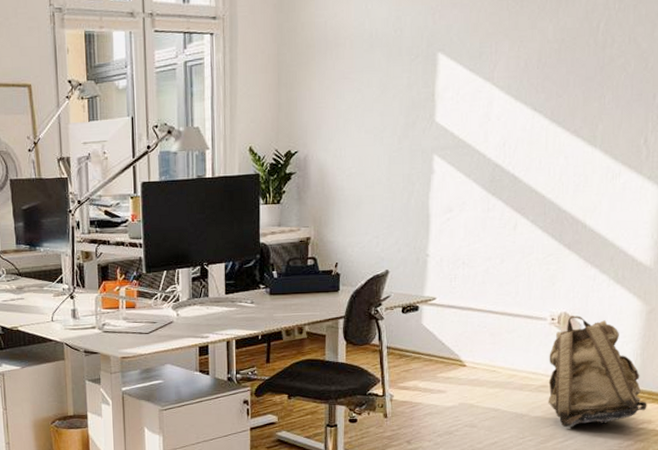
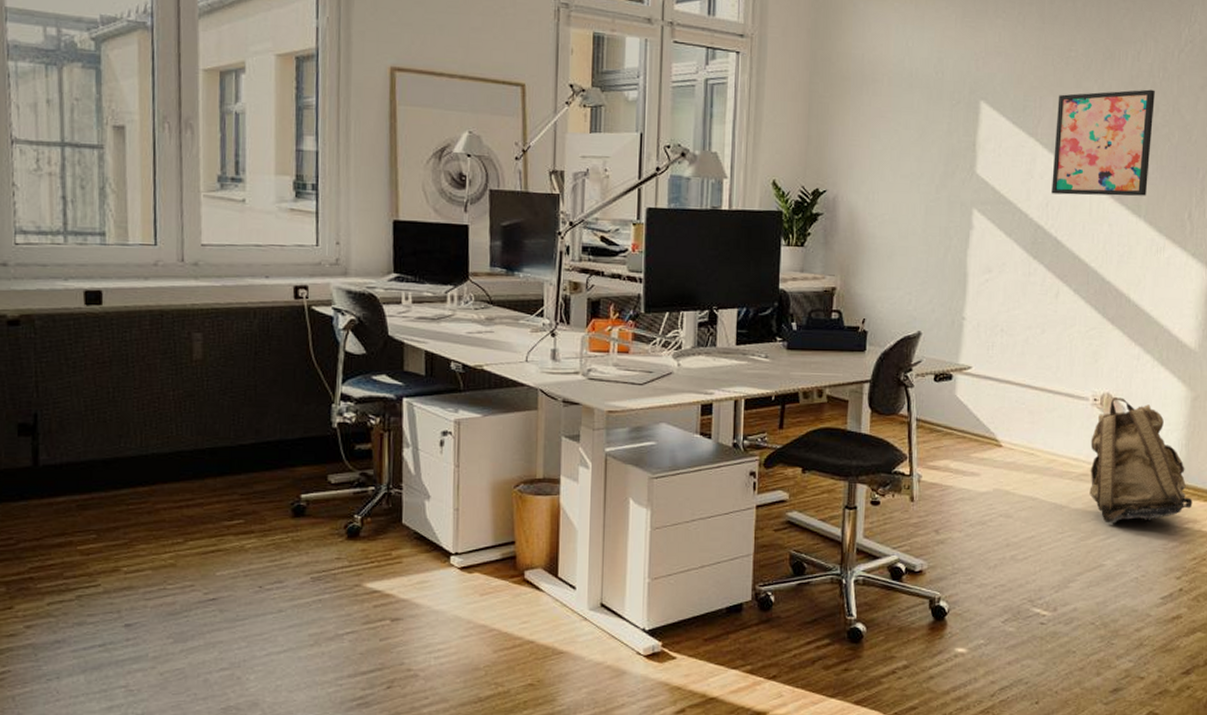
wall art: none [508,22,611,134] -> present [1052,89,1155,196]

